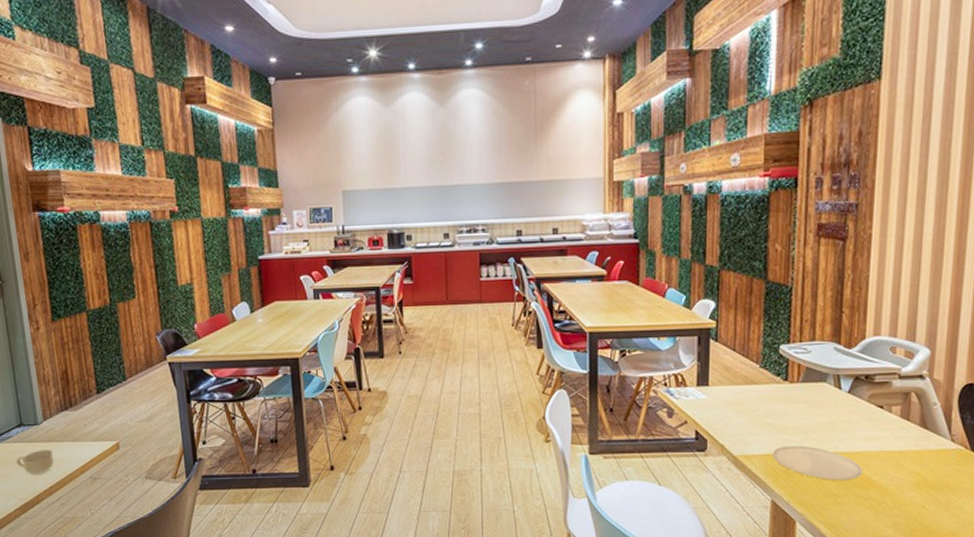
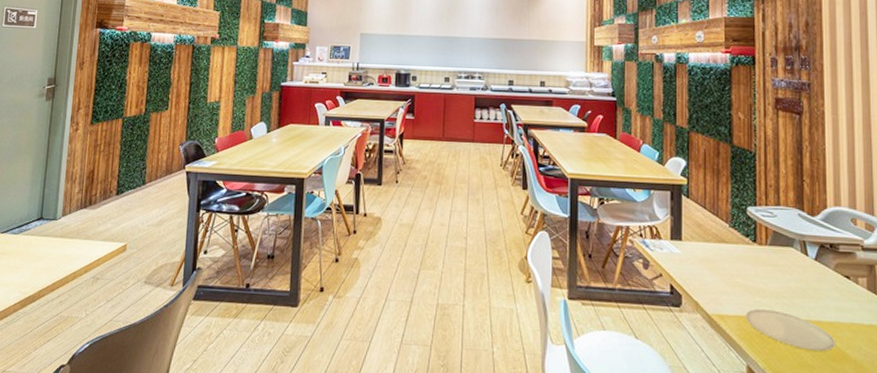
cup: present [16,450,54,476] -> none [28,245,64,270]

